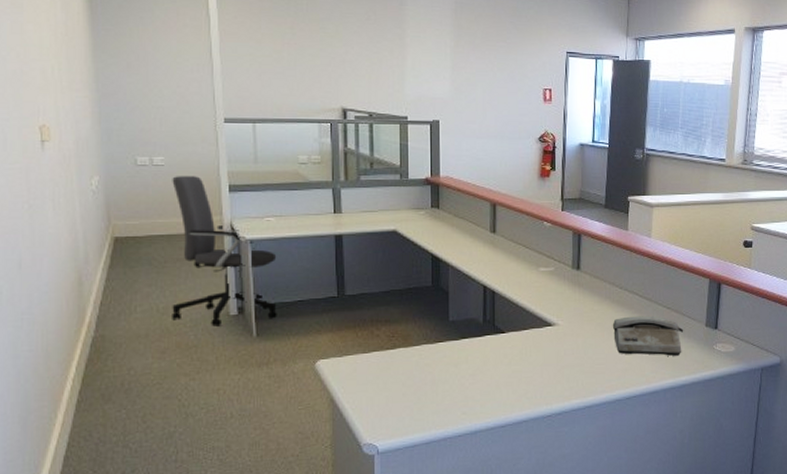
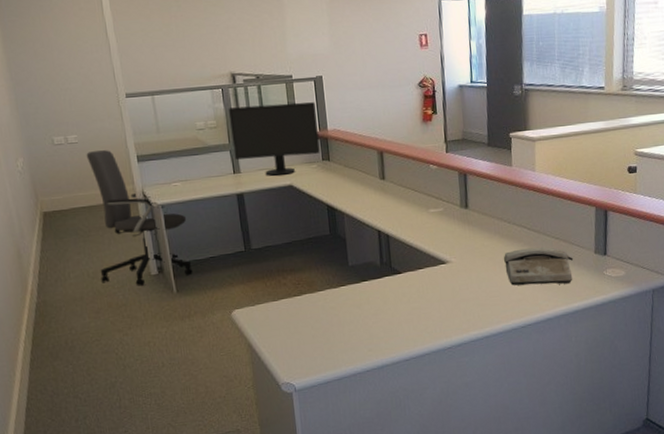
computer monitor: none [335,144,429,219] -> present [228,102,320,176]

